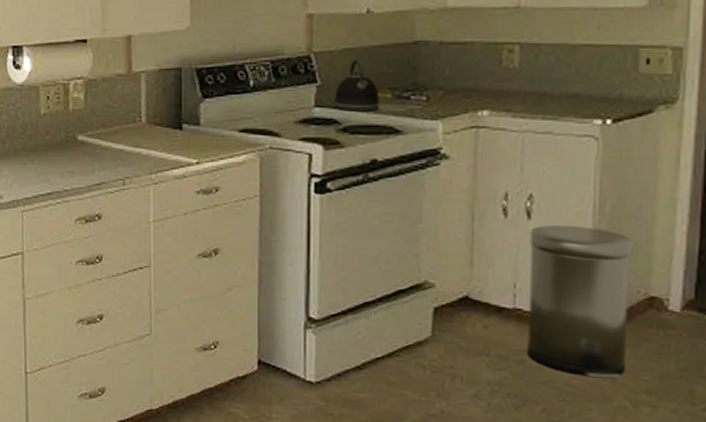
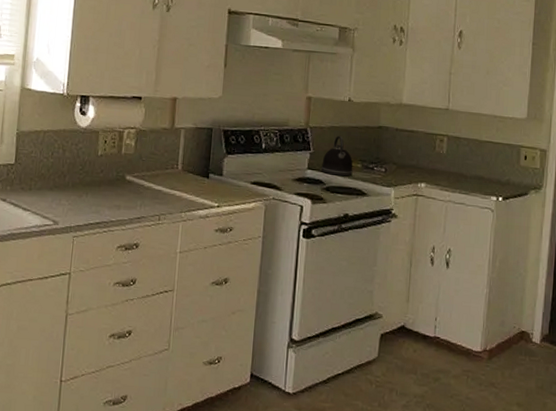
pedal bin: present [528,225,633,379] -> none [442,273,512,394]

